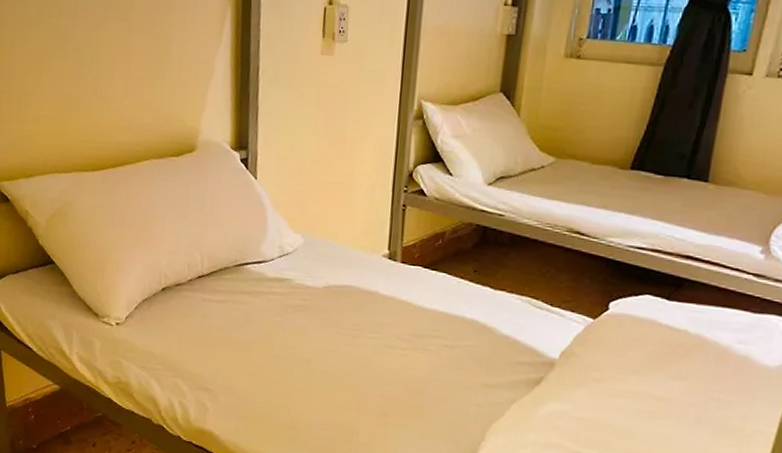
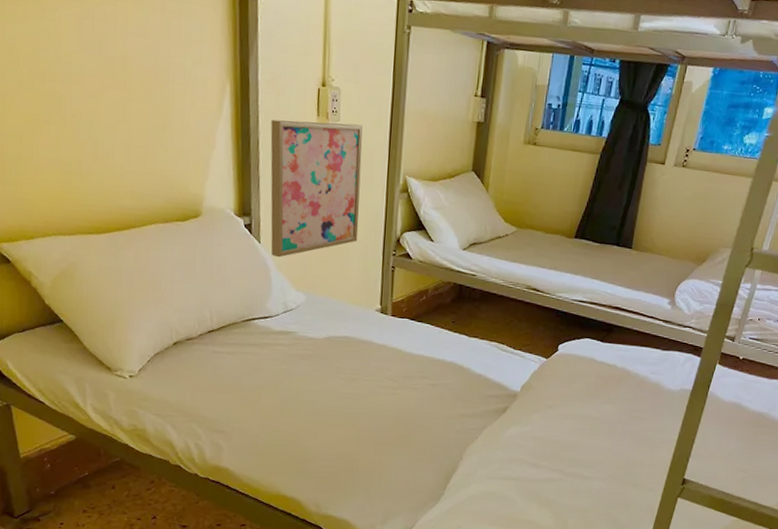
wall art: none [268,43,373,195] -> present [270,119,363,258]

